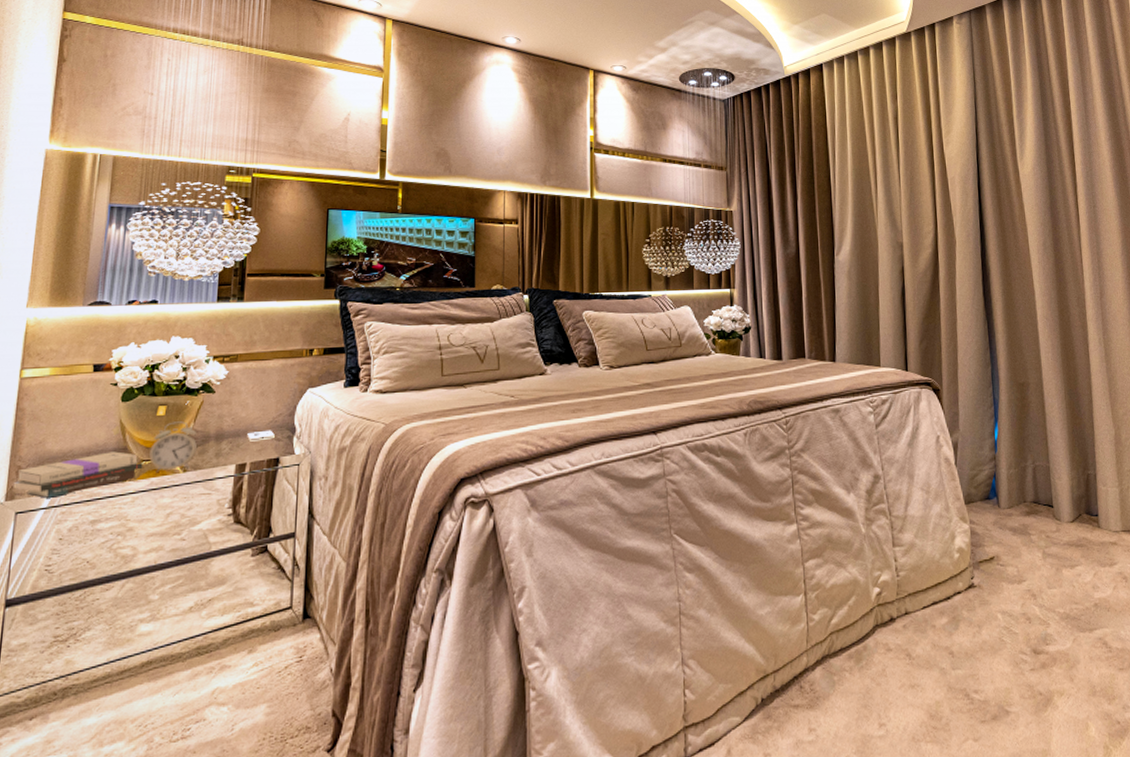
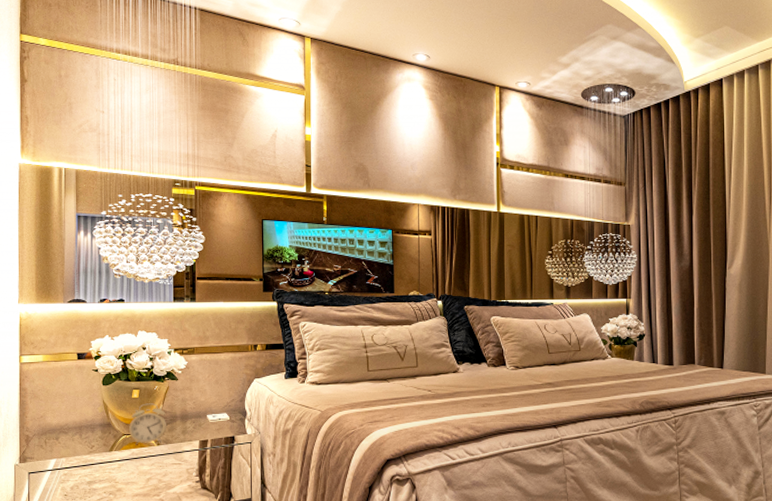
books: present [13,451,143,498] -> none [24,426,125,462]

